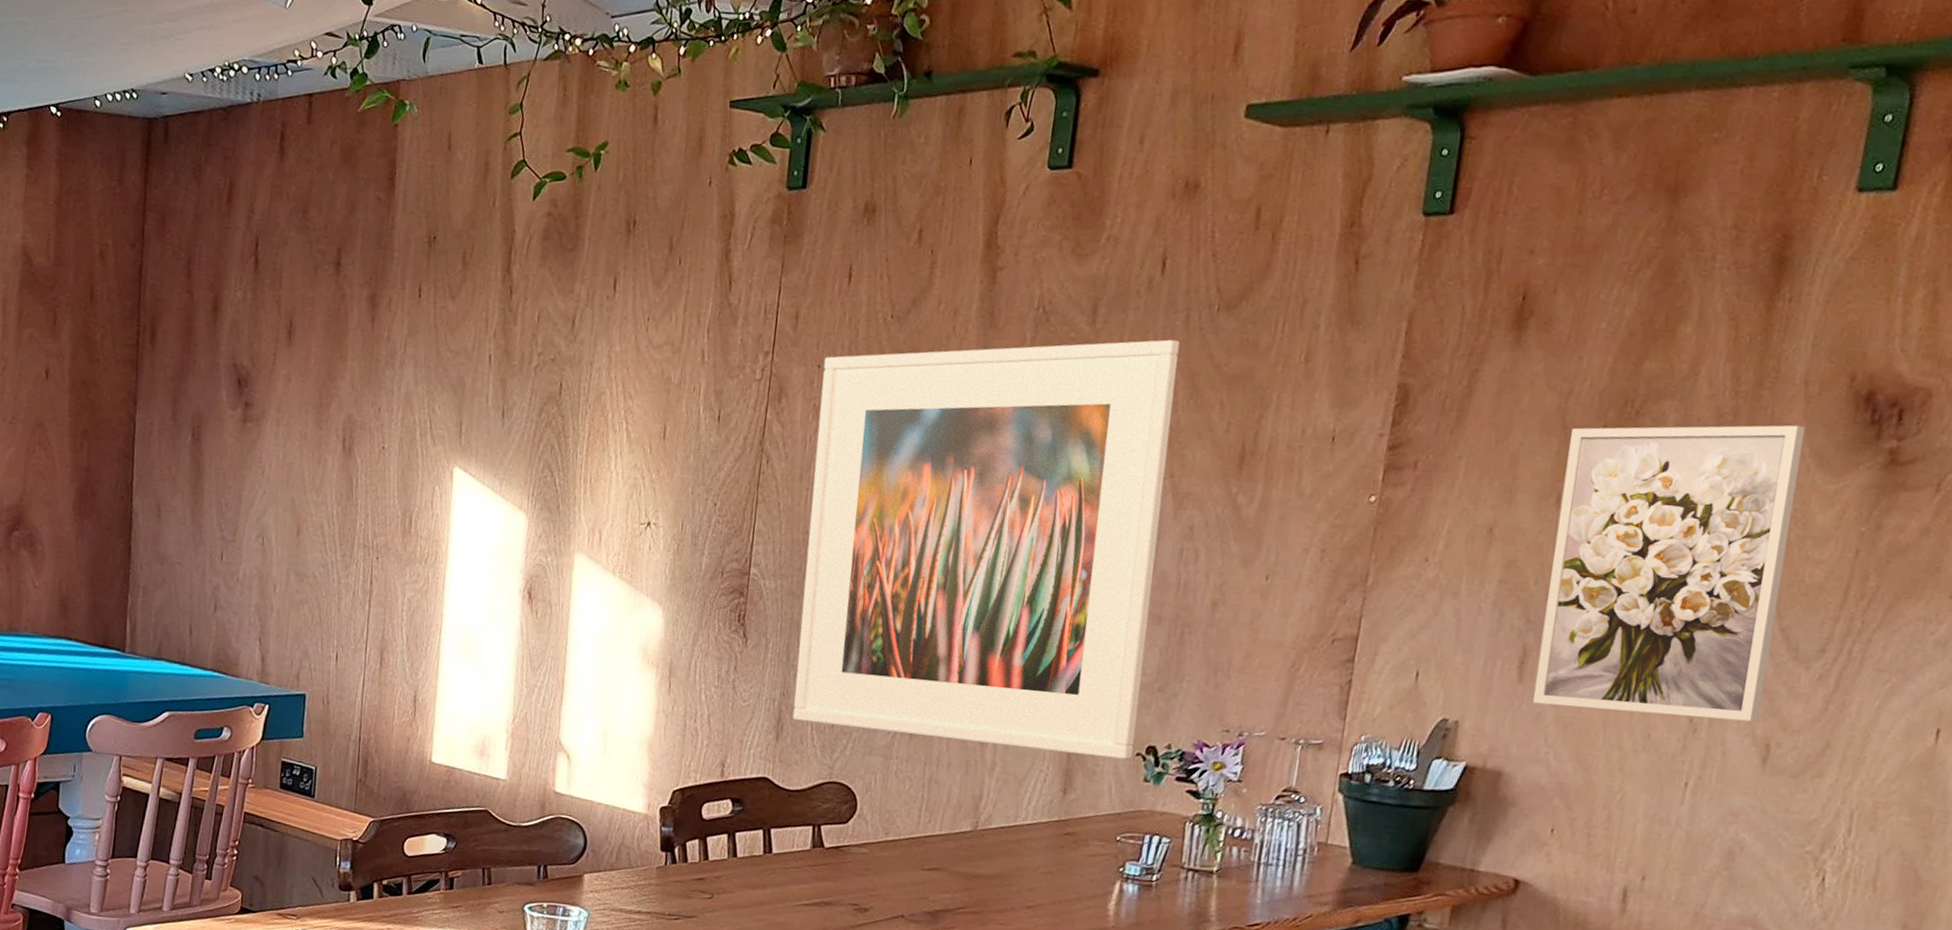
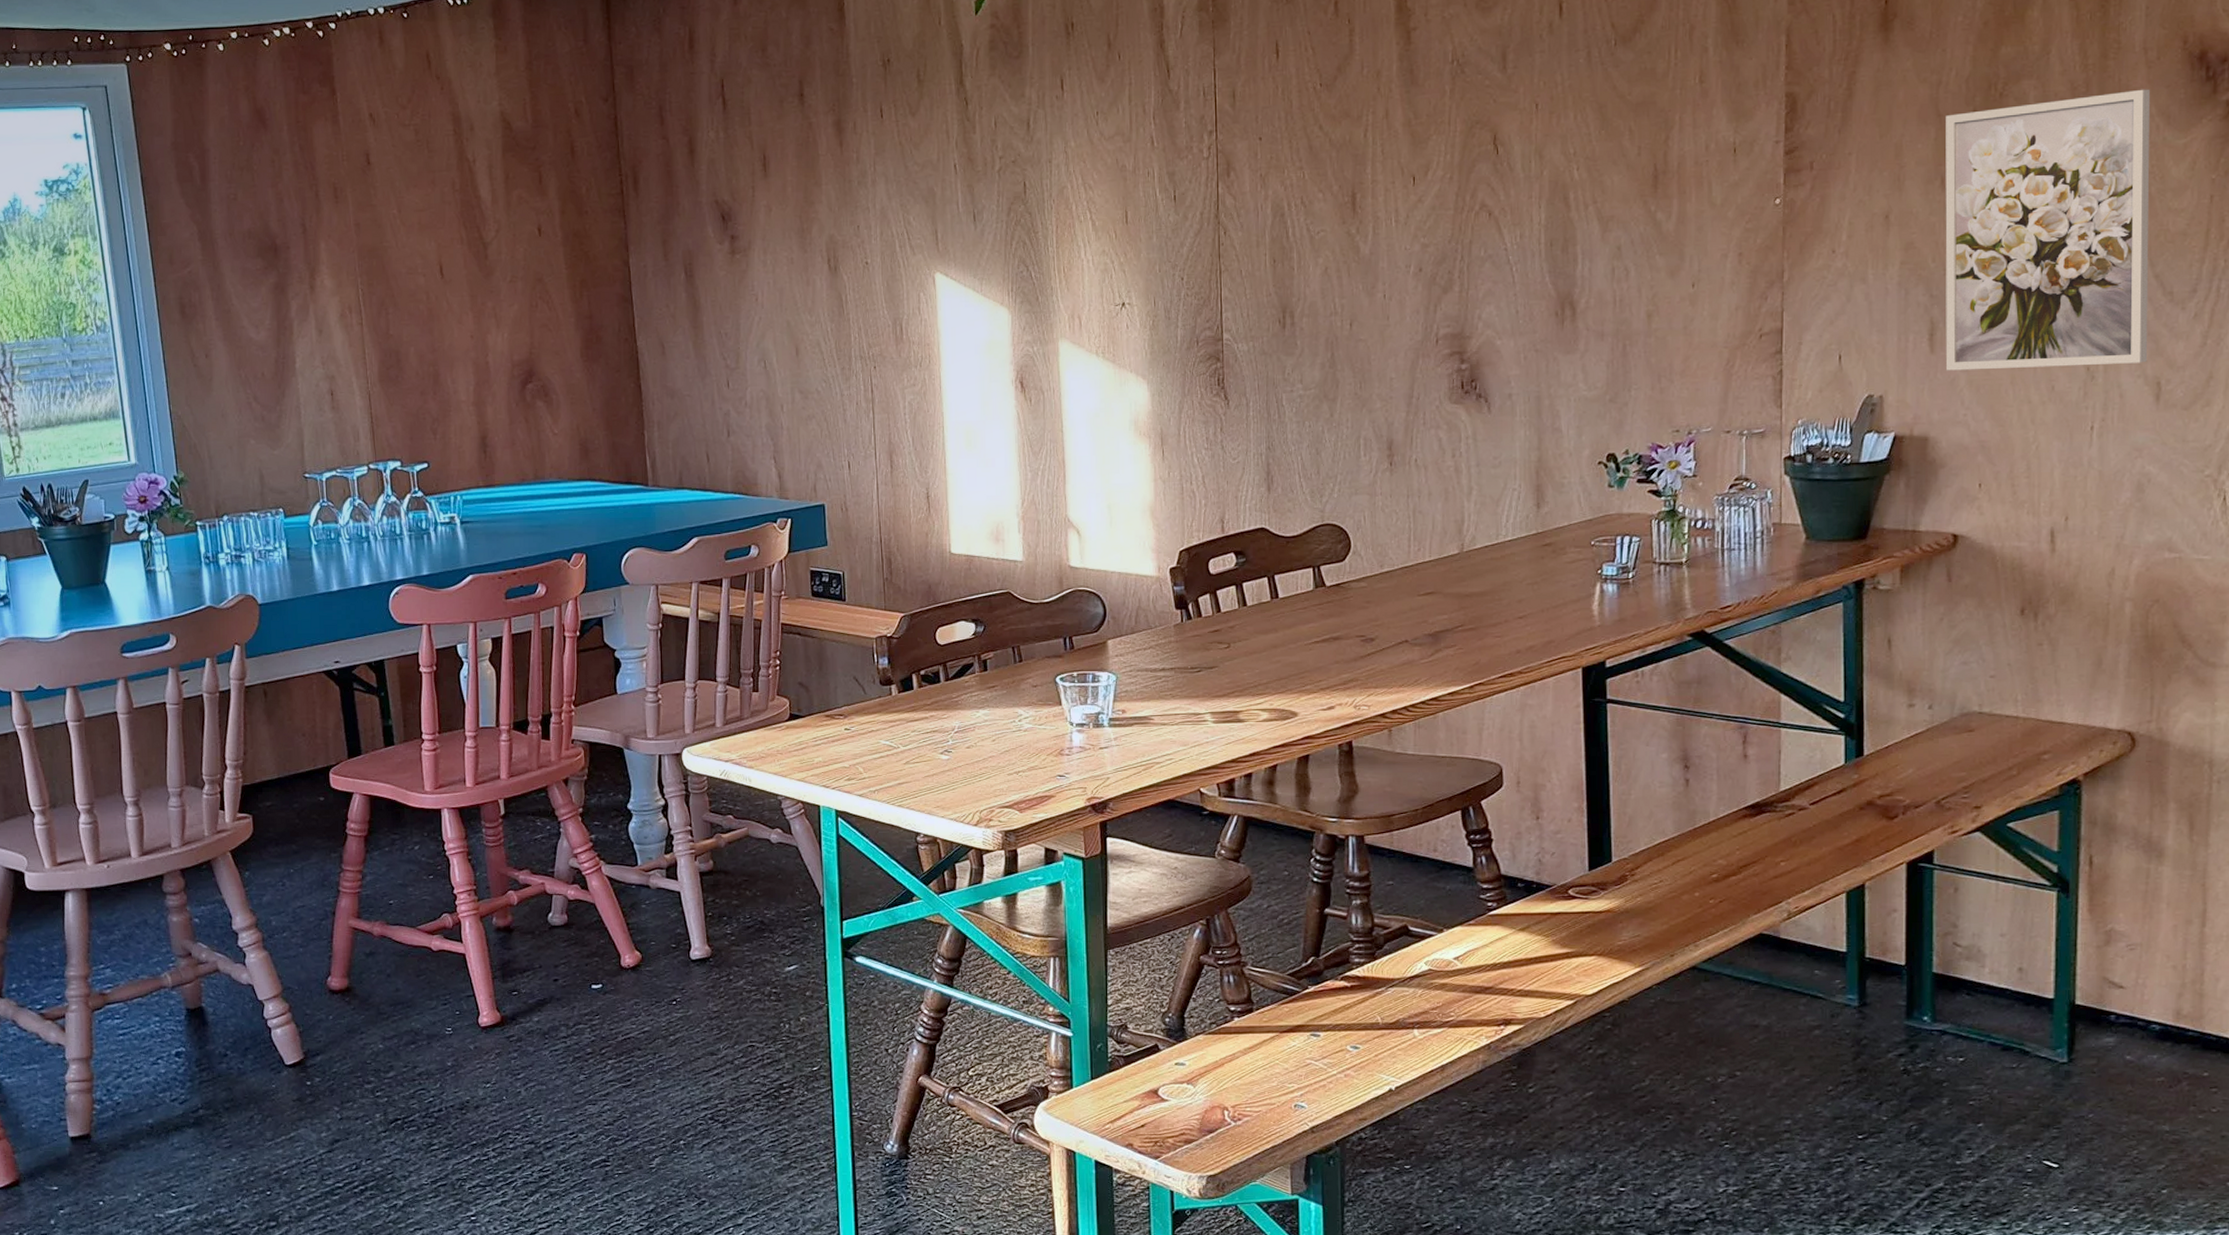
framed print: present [792,339,1180,760] -> none [1264,76,1595,471]

